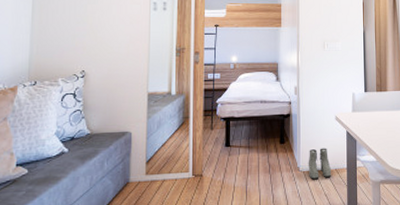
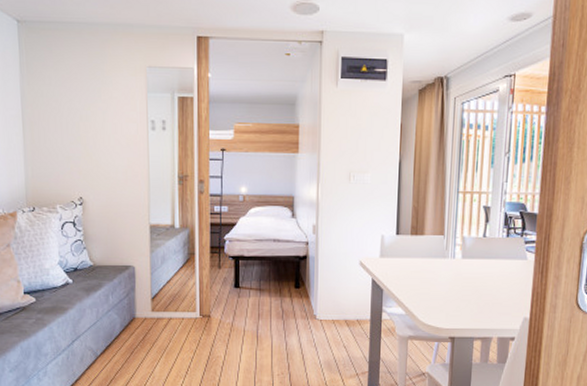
boots: present [308,148,331,179] -> none [326,296,352,329]

